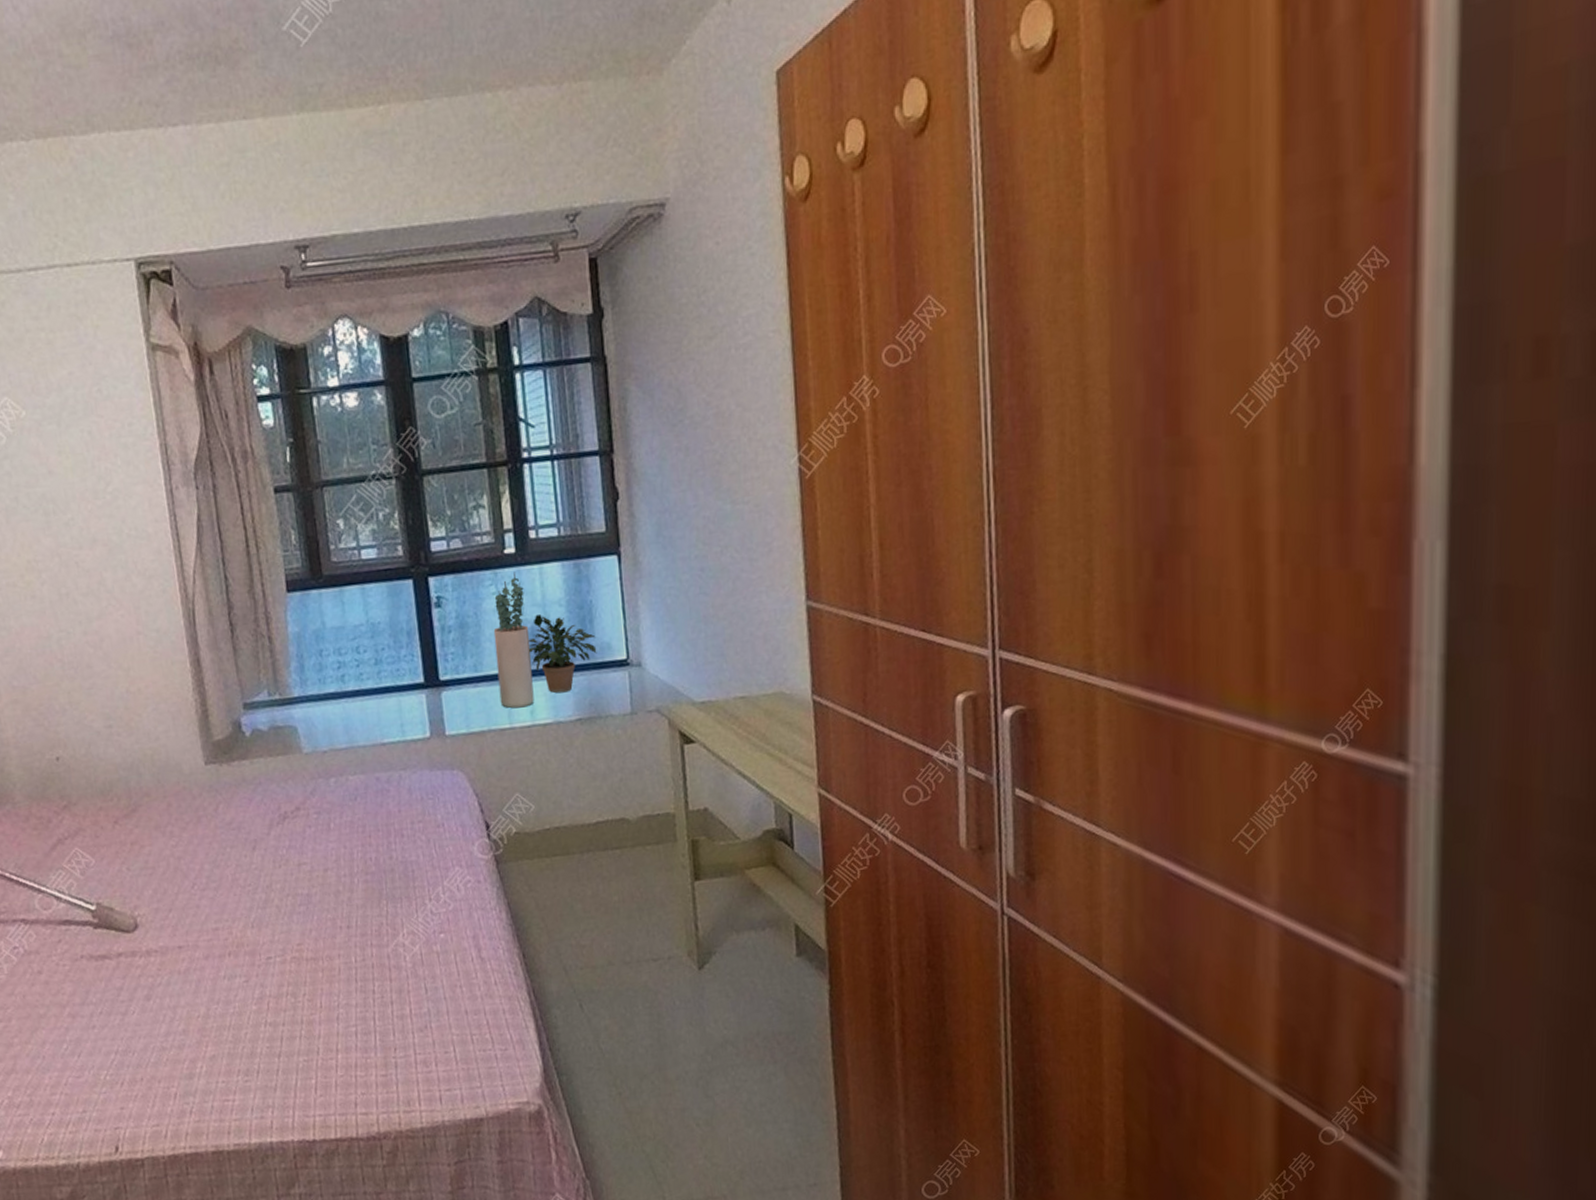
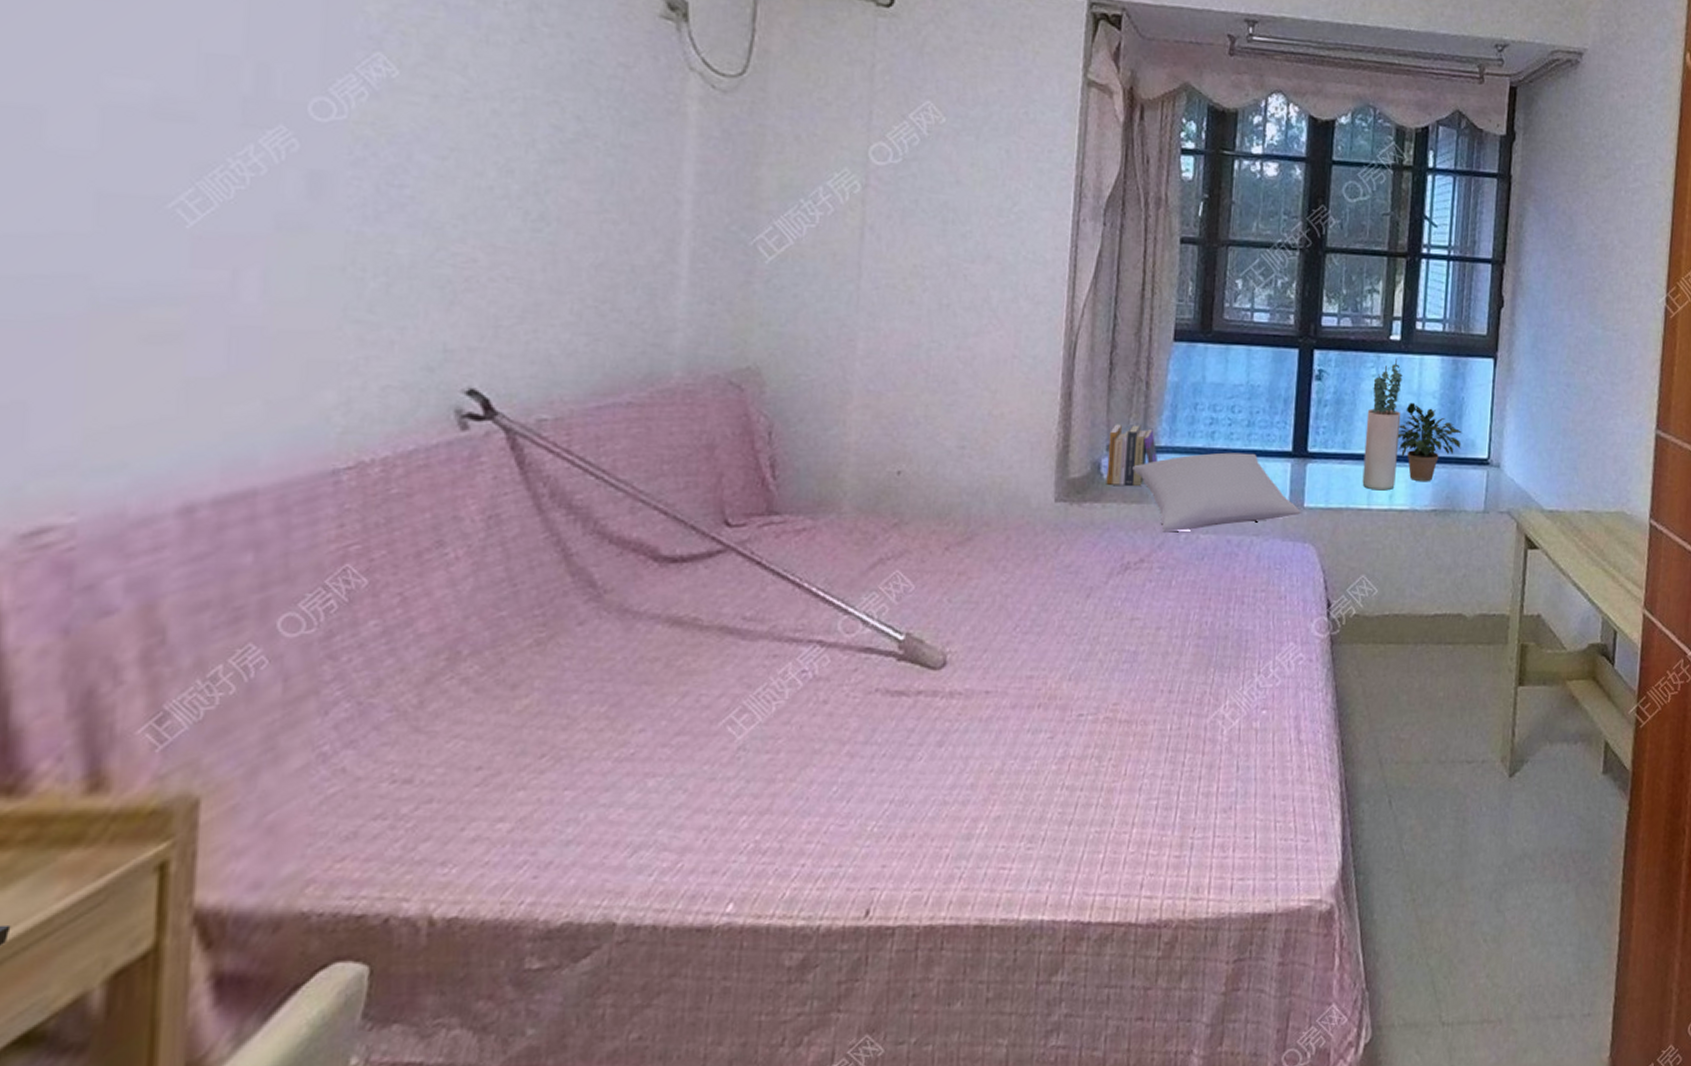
books: none [243,679,295,742] -> present [1106,424,1158,486]
pillow: none [271,690,444,779] -> present [1132,452,1301,532]

